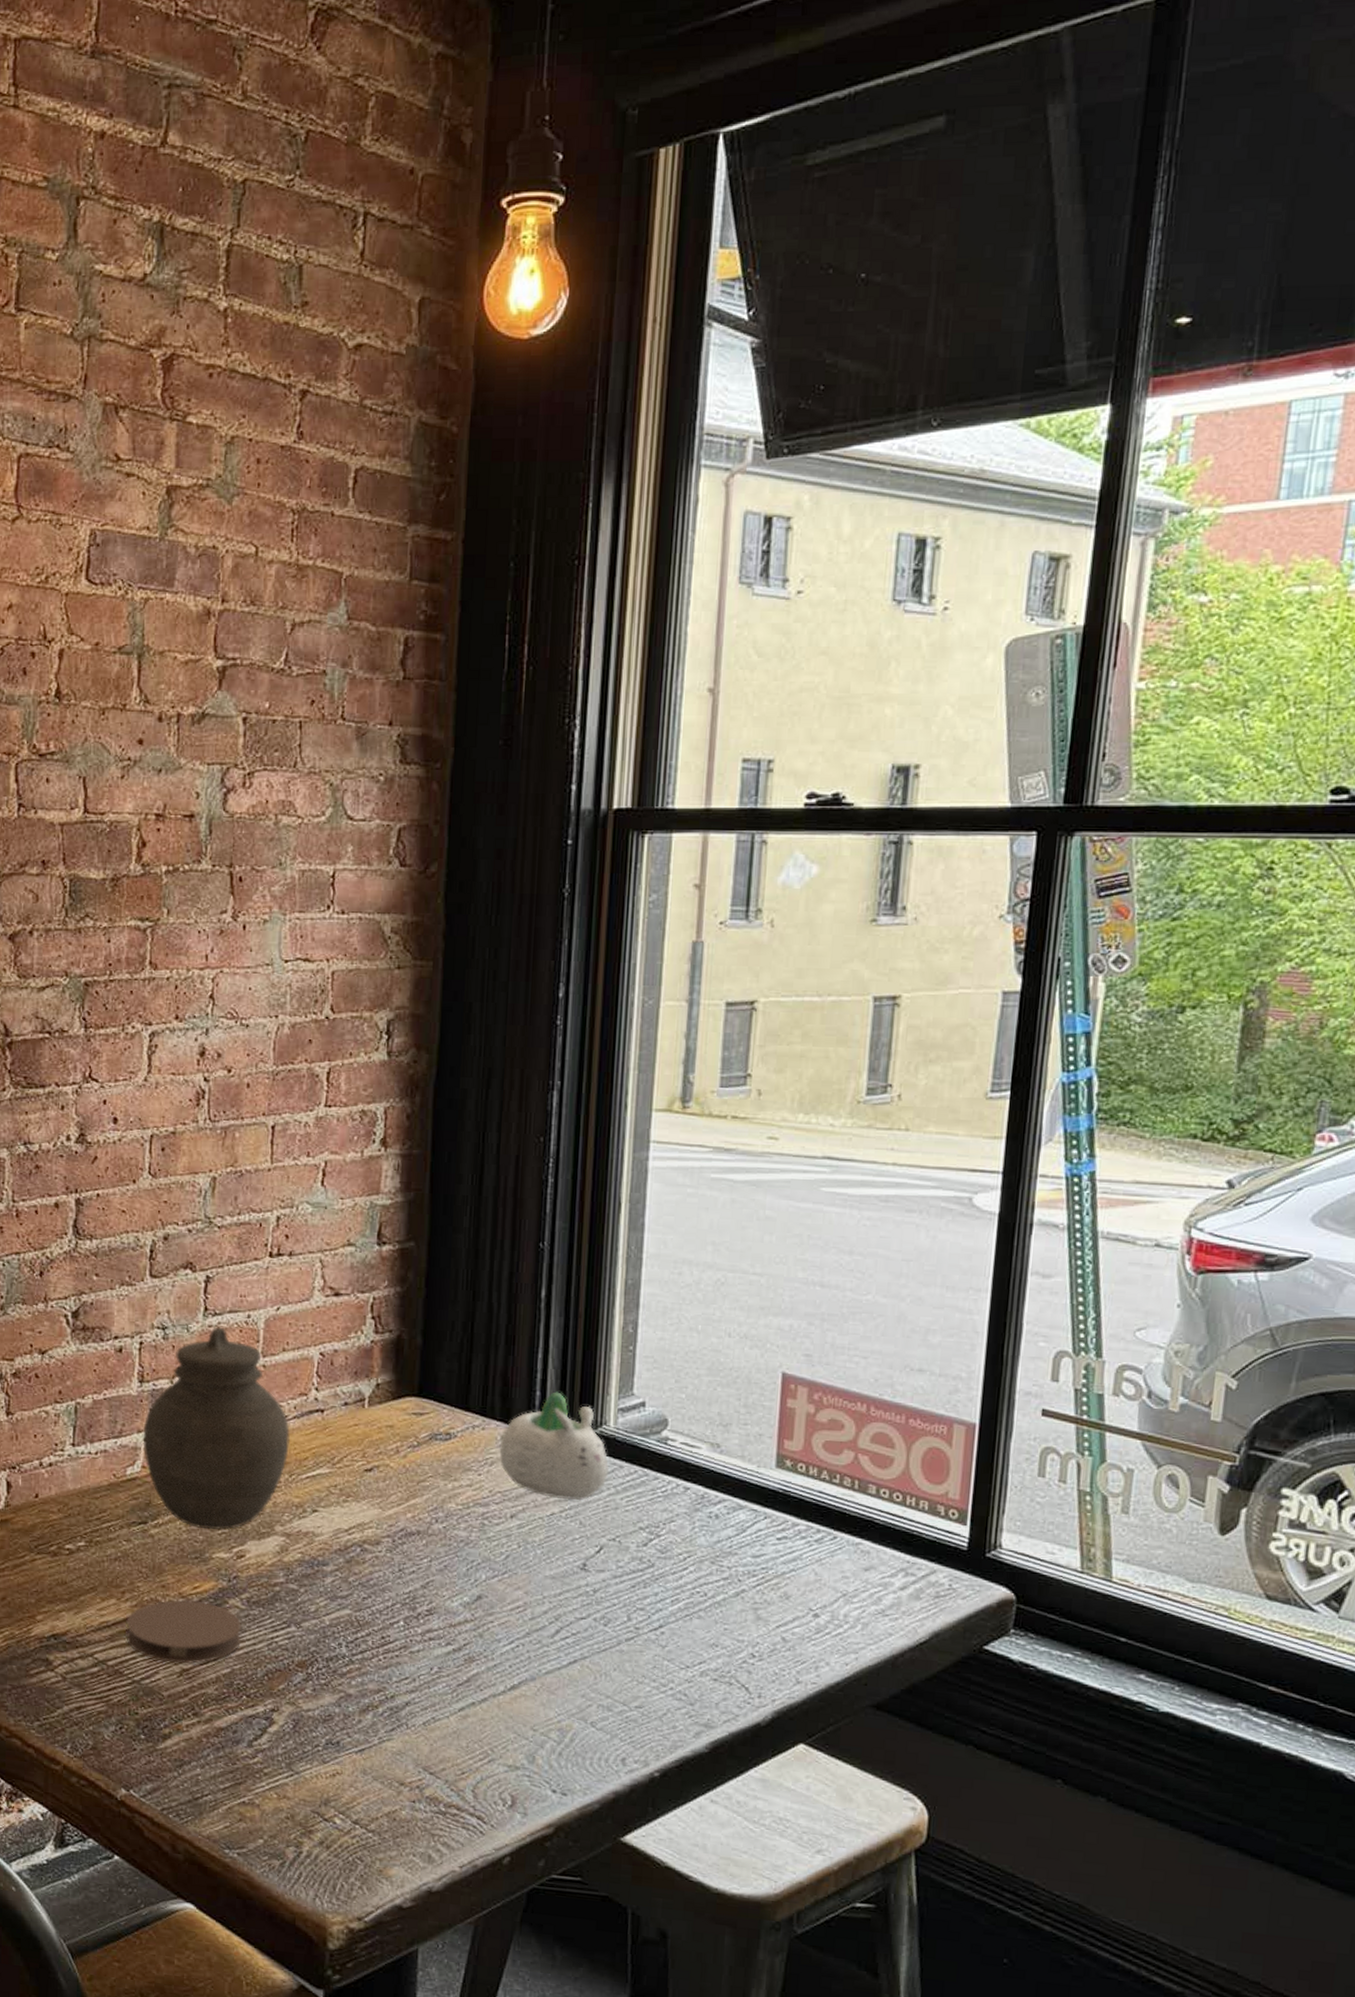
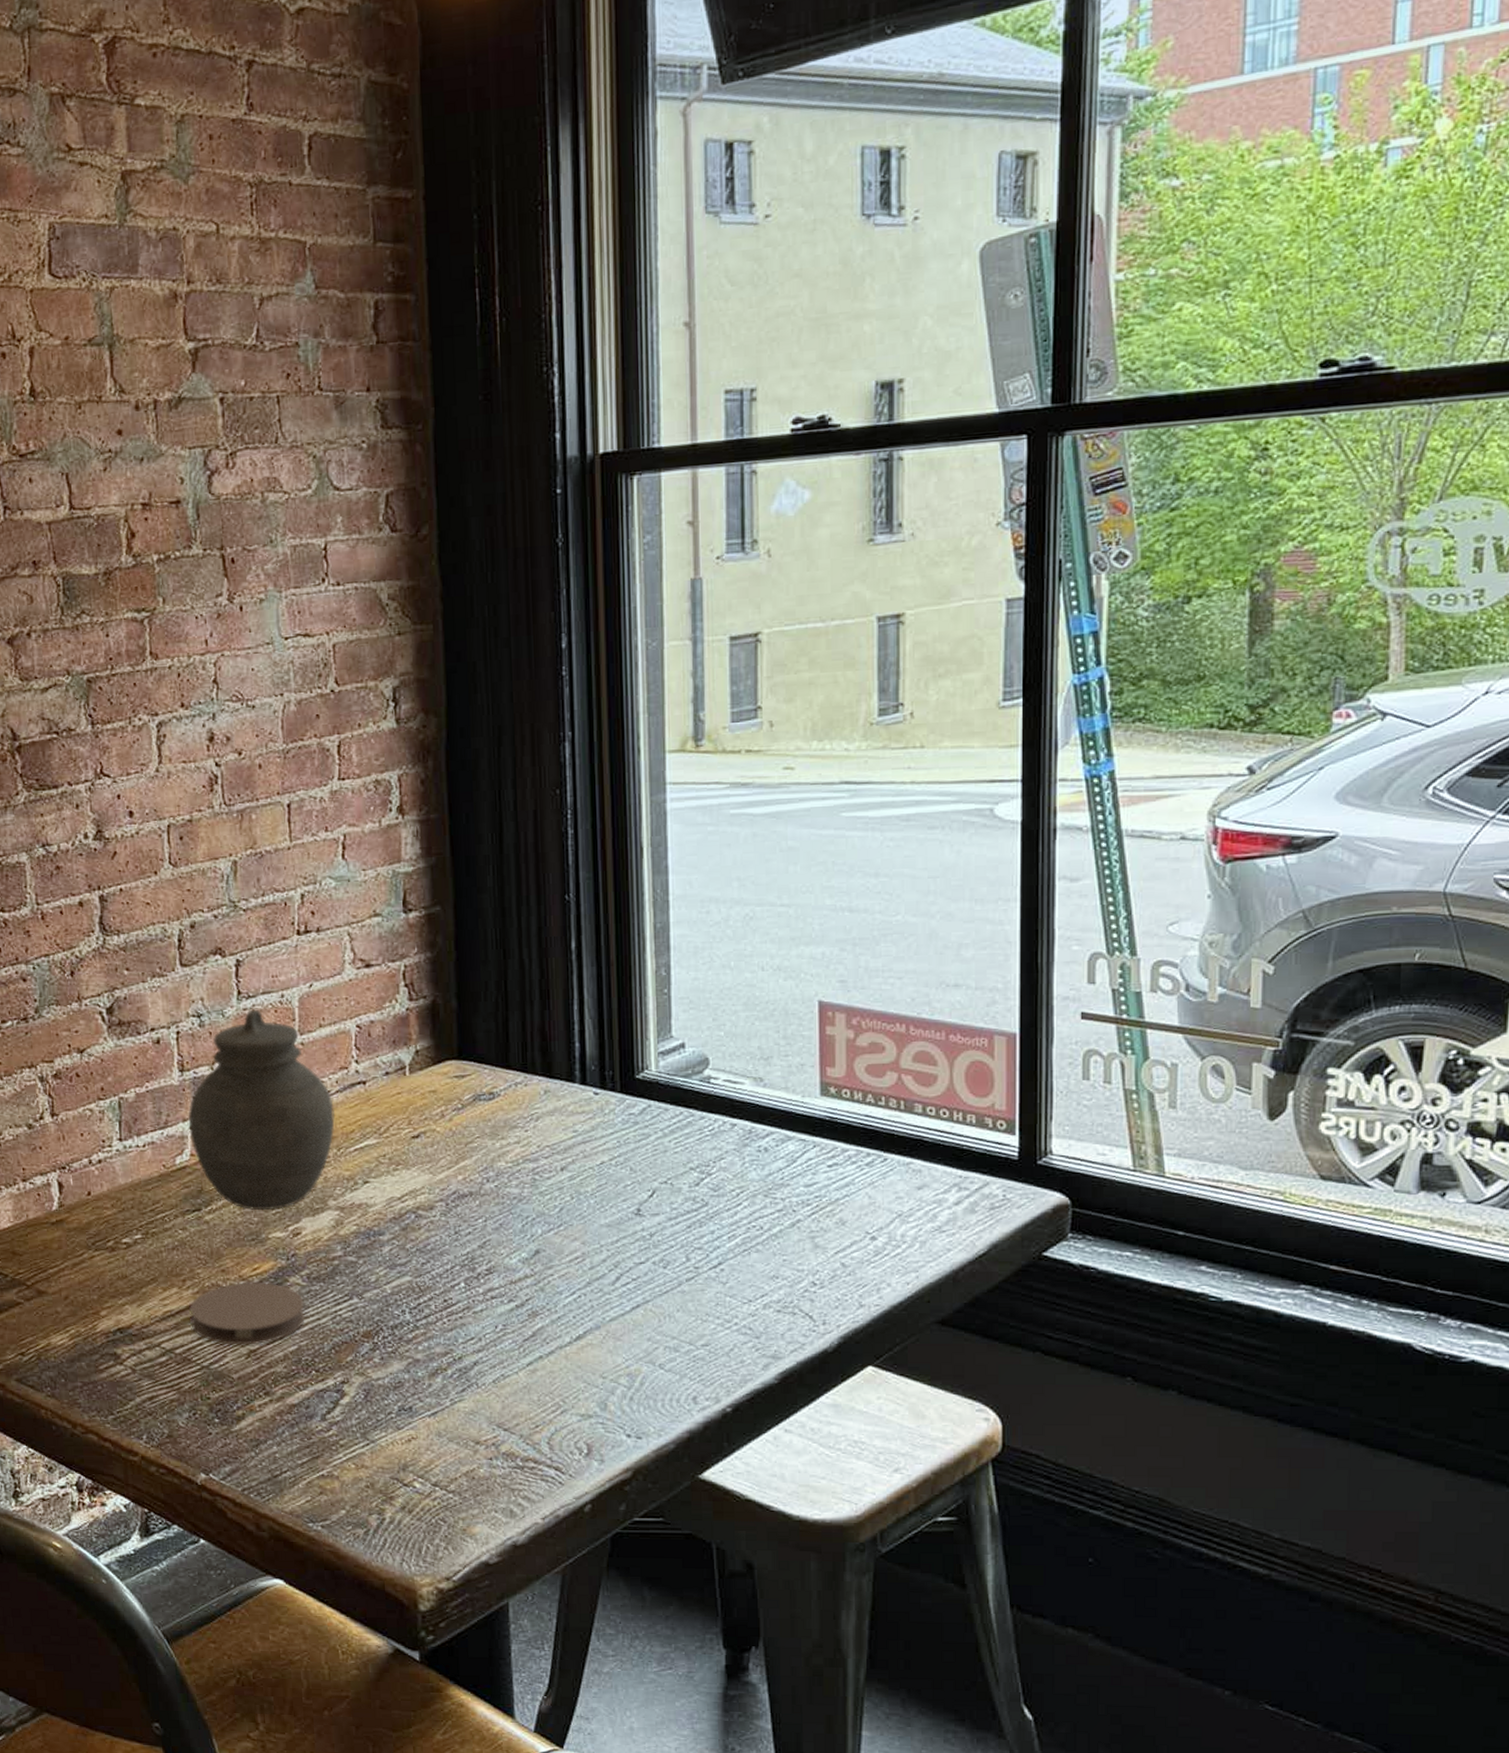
succulent planter: present [499,1391,610,1500] -> none [543,1041,655,1147]

